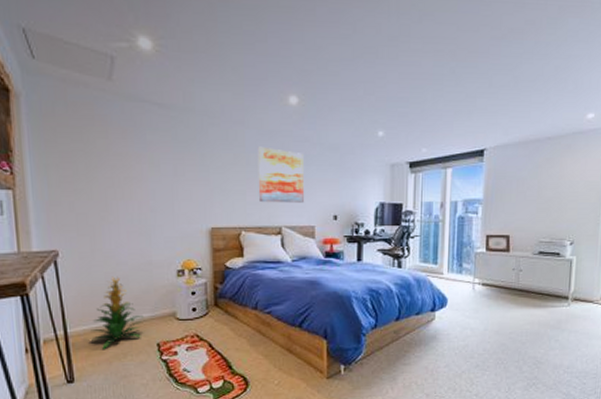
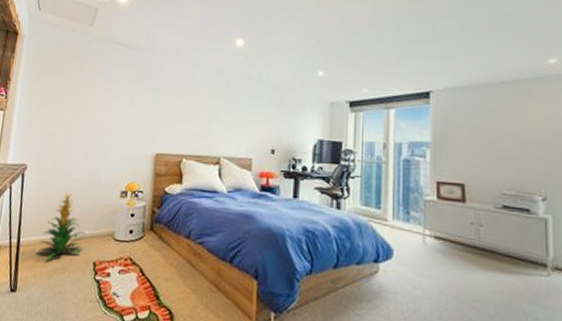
wall art: present [257,146,304,203] -> none [201,82,246,135]

